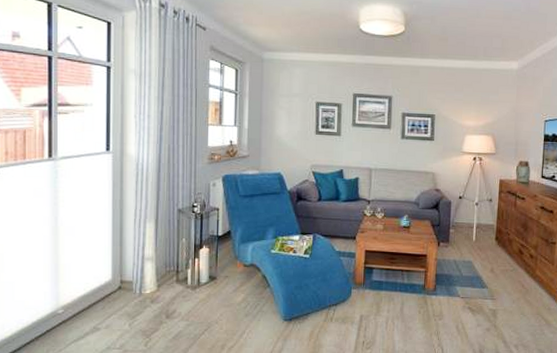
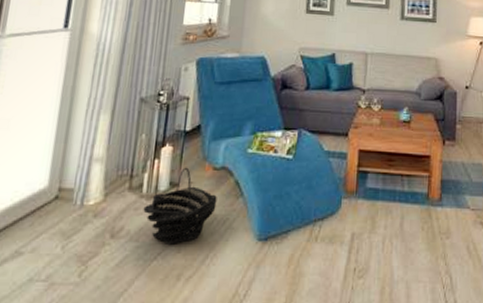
basket: none [190,264,249,323] -> present [143,167,217,244]

